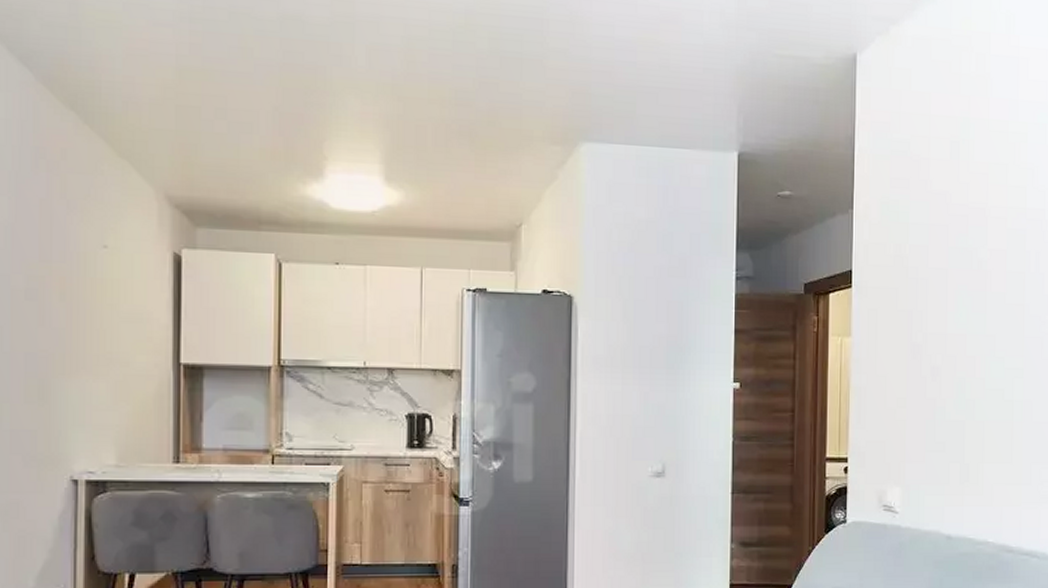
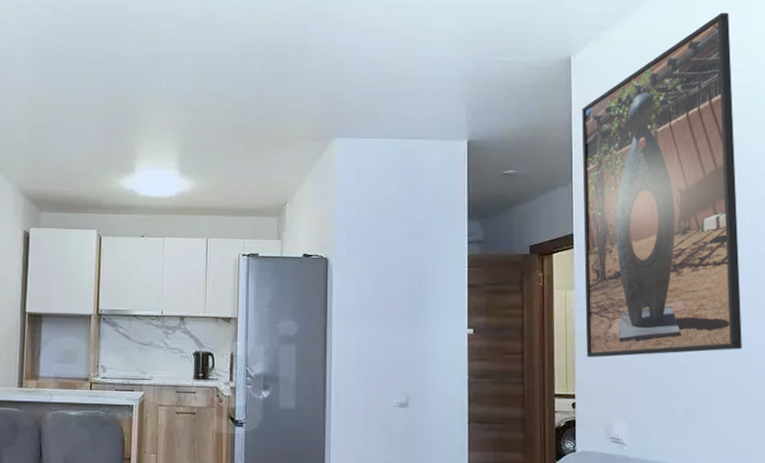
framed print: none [861,12,1026,415] -> present [582,13,742,357]

